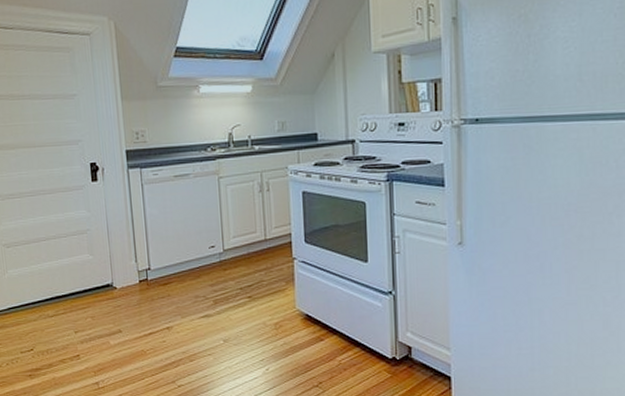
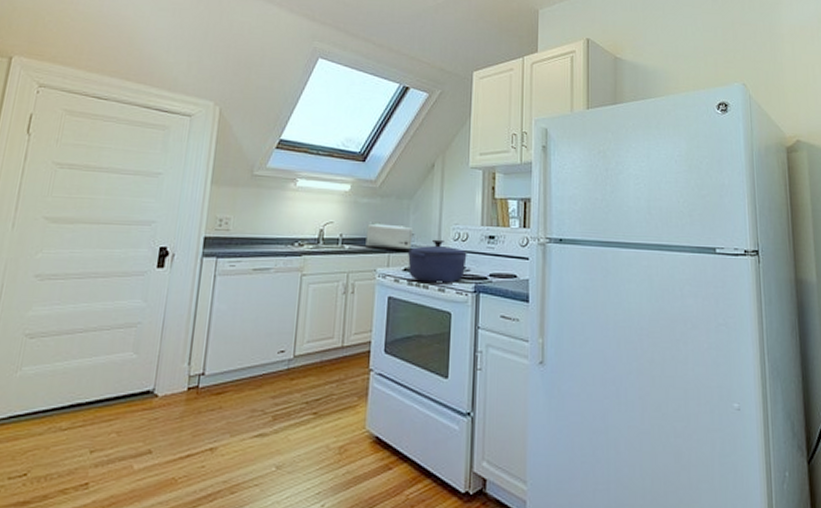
toaster: none [273,121,322,147] -> present [365,223,415,251]
cooking pot: none [317,131,377,175] -> present [408,239,467,283]

